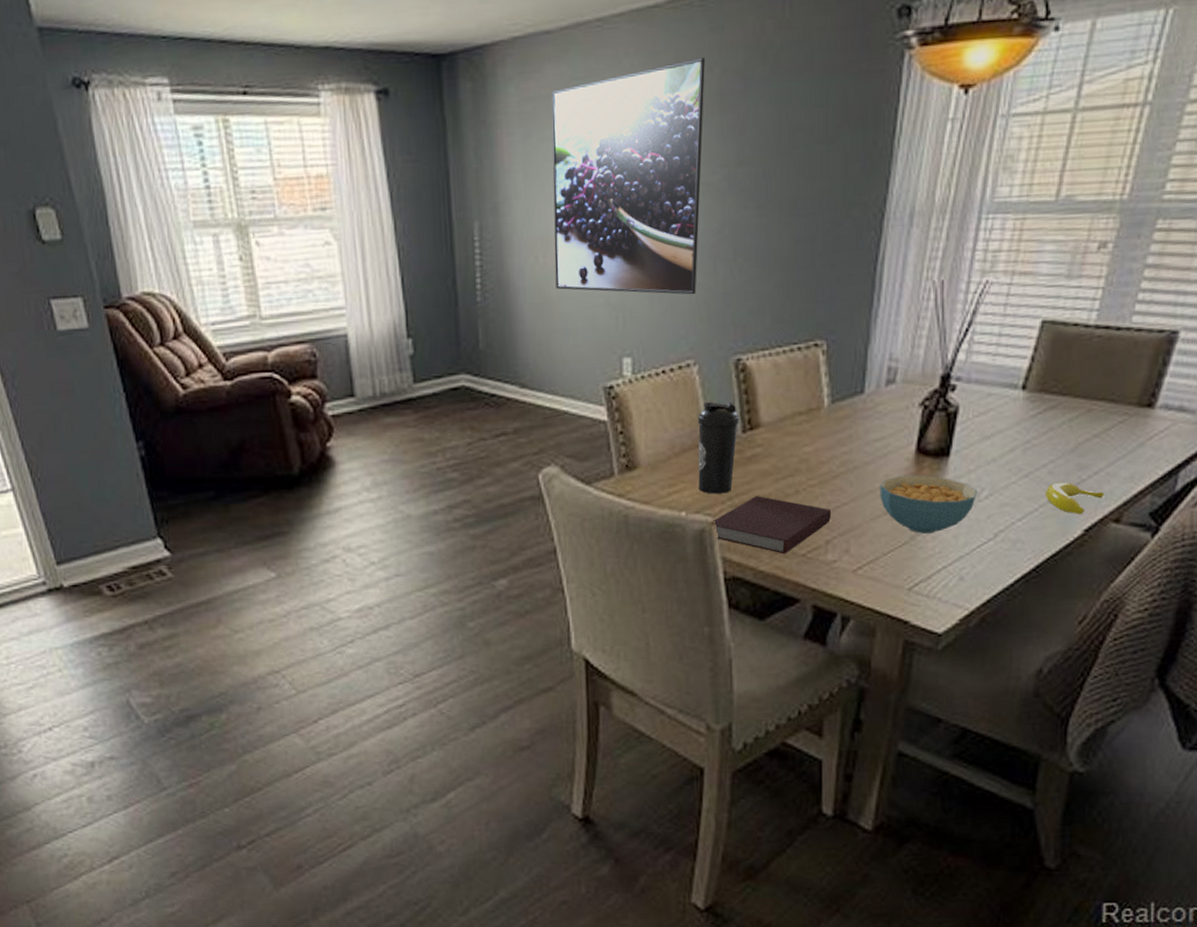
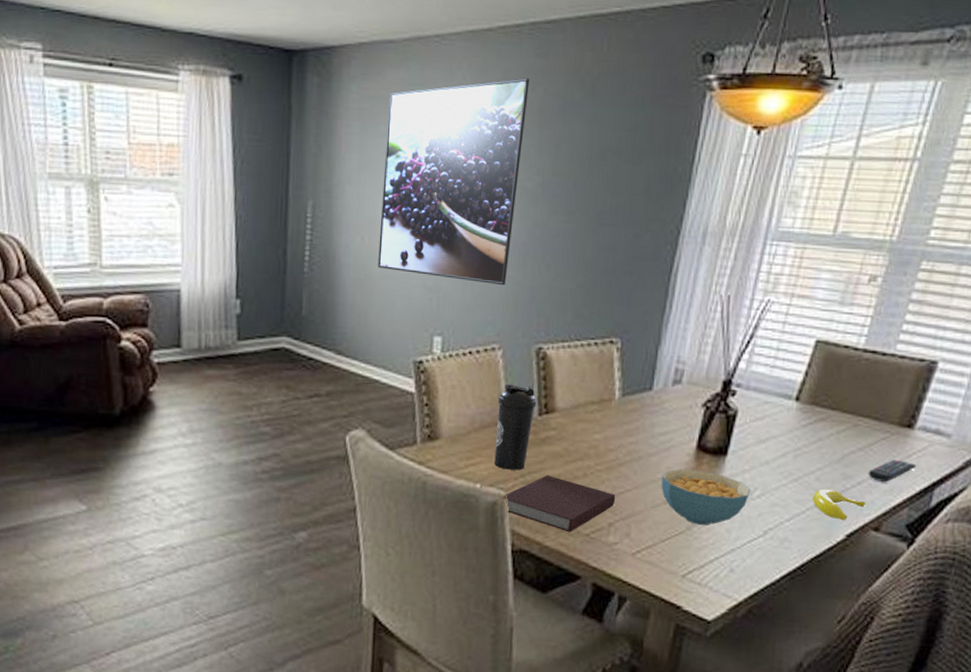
remote control: none [1105,443,1158,469] -> present [868,459,916,482]

